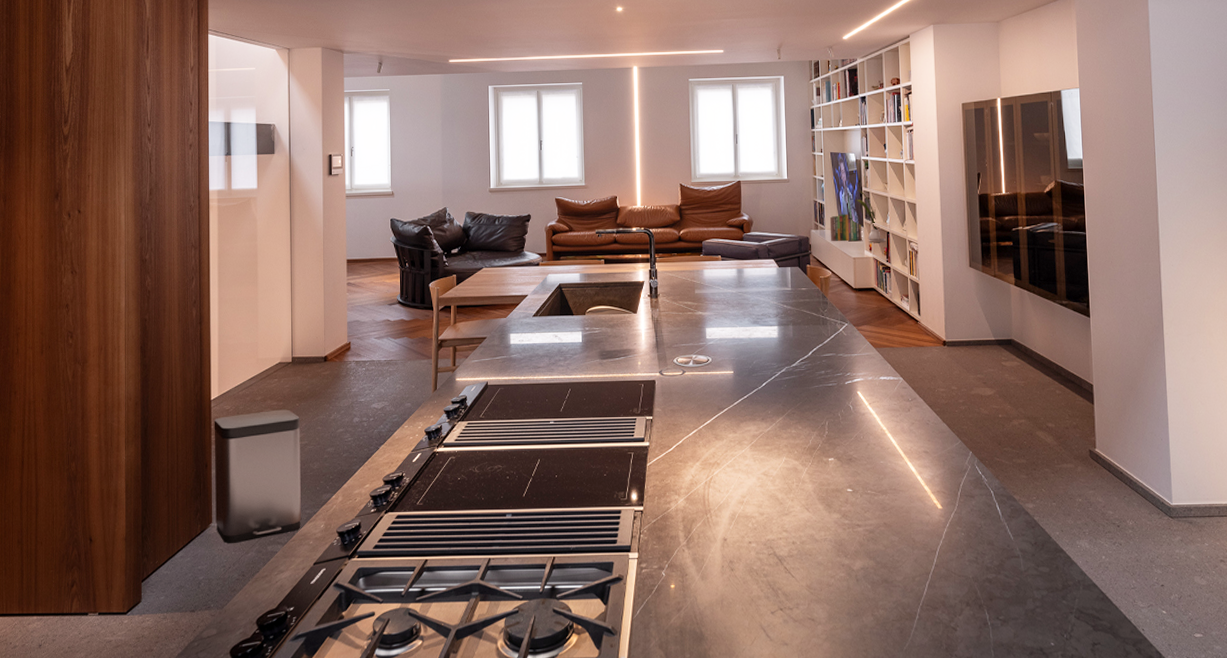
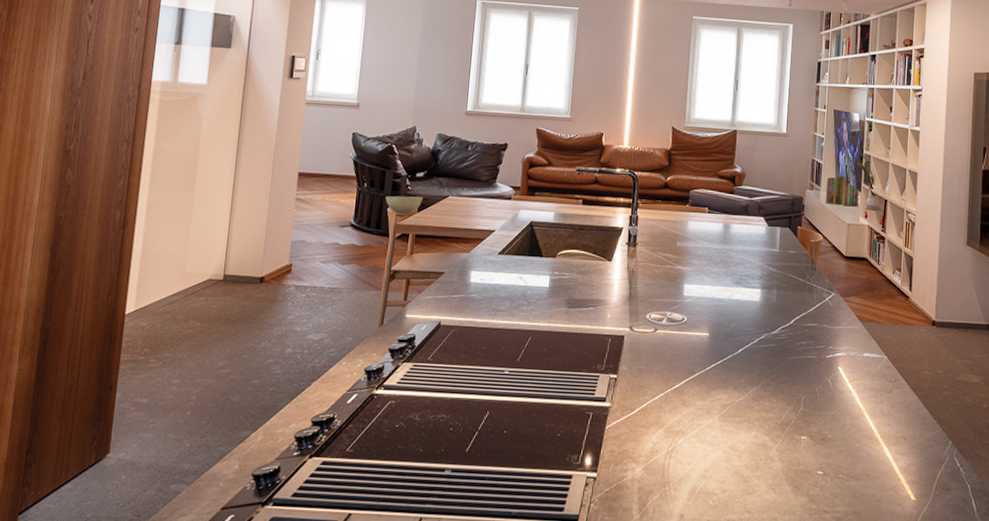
pedal bin: present [214,409,301,543] -> none [113,331,225,479]
bowl: none [426,271,460,291] -> present [385,196,424,217]

